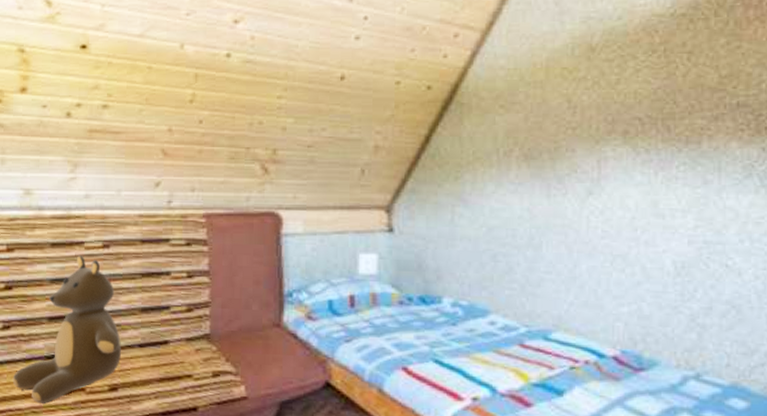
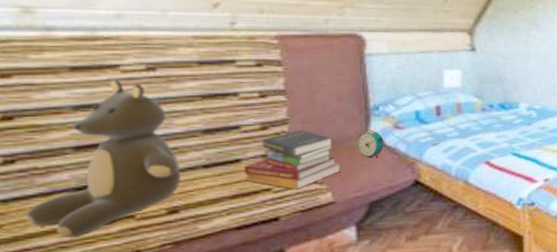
books: none [171,314,254,380] -> present [244,129,340,190]
alarm clock: none [271,319,296,351] -> present [358,130,384,158]

